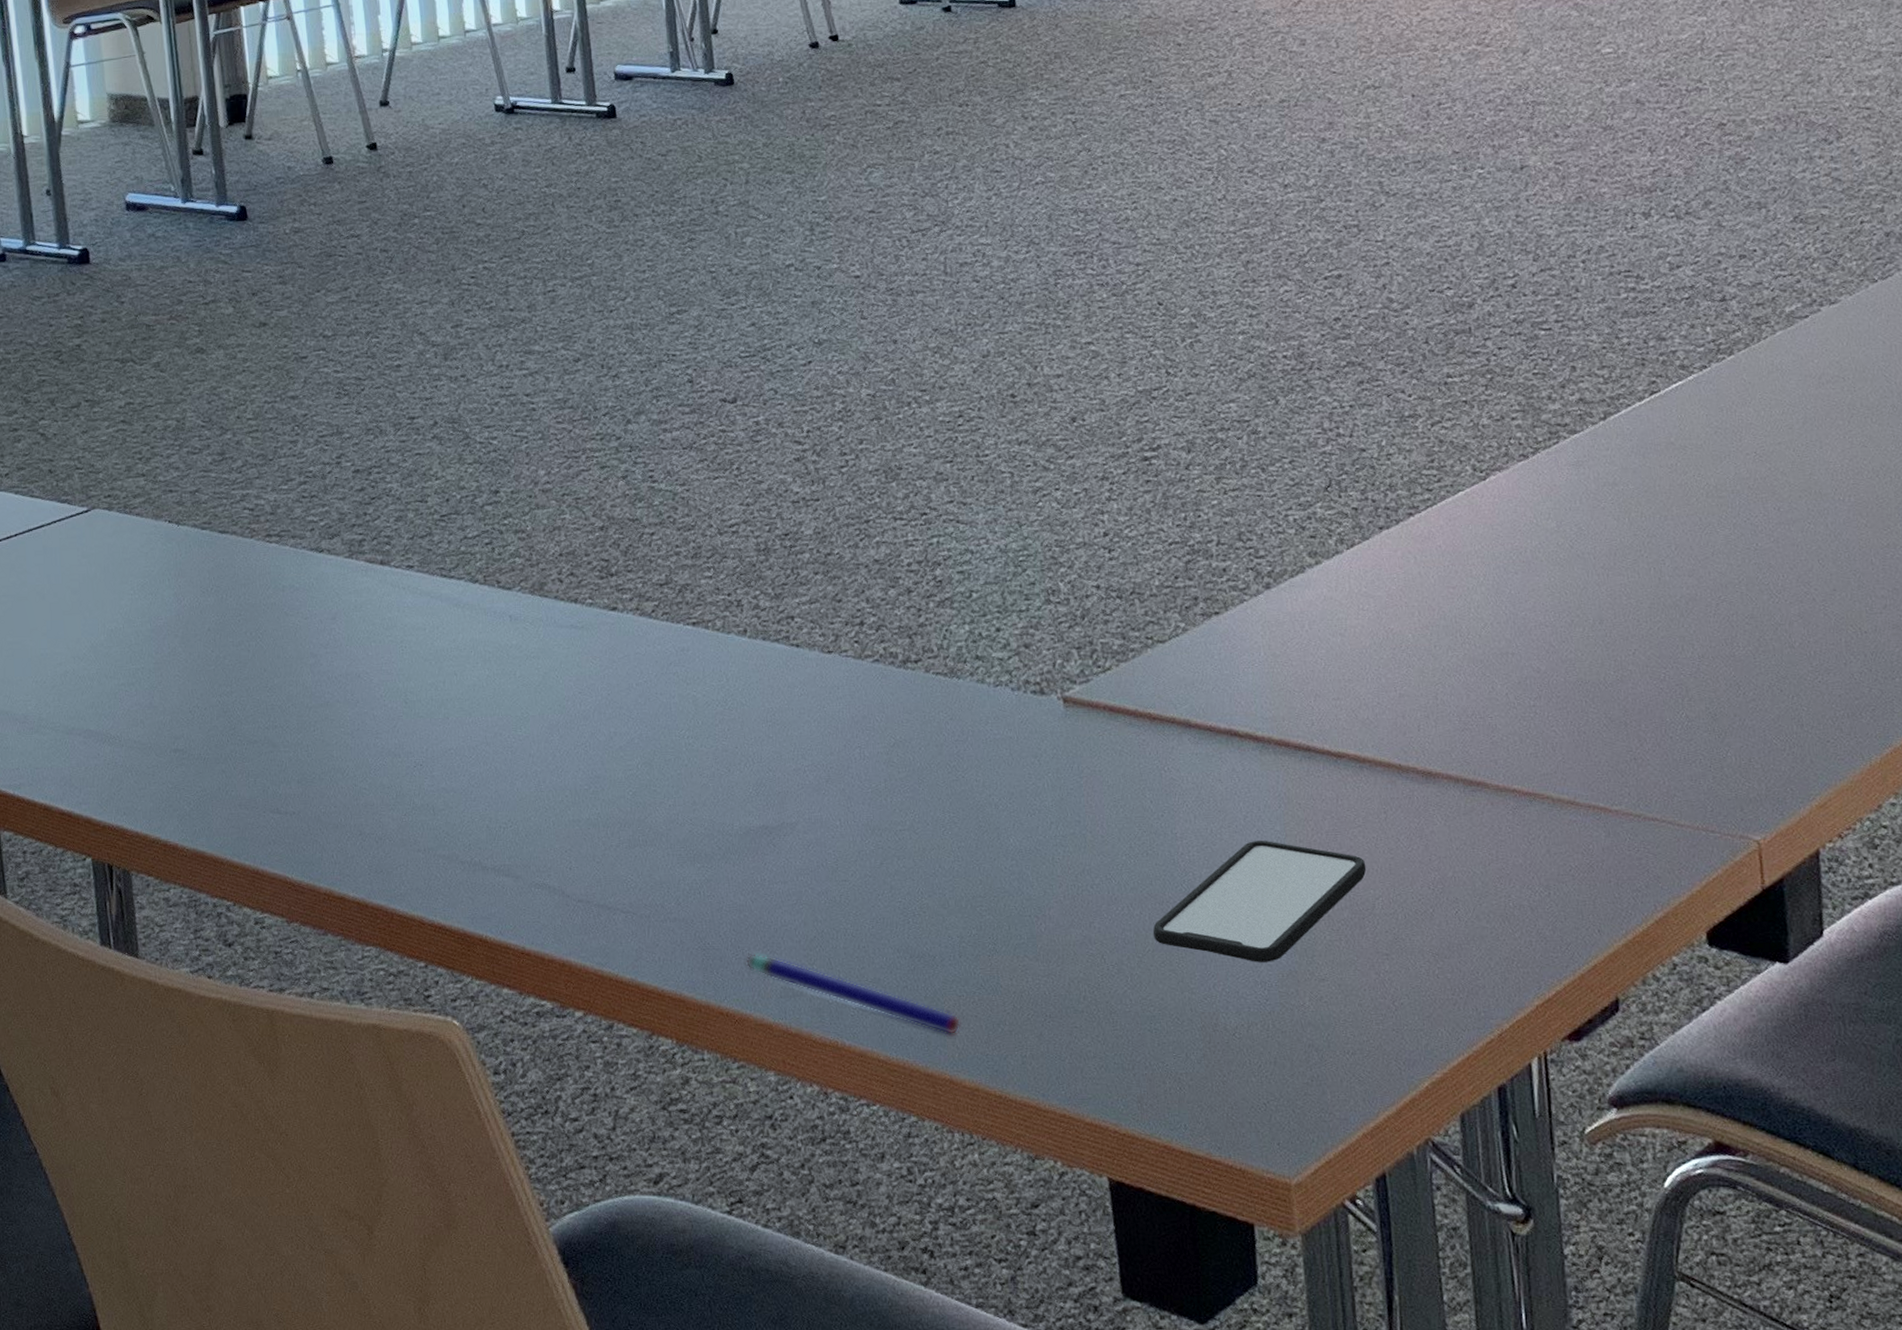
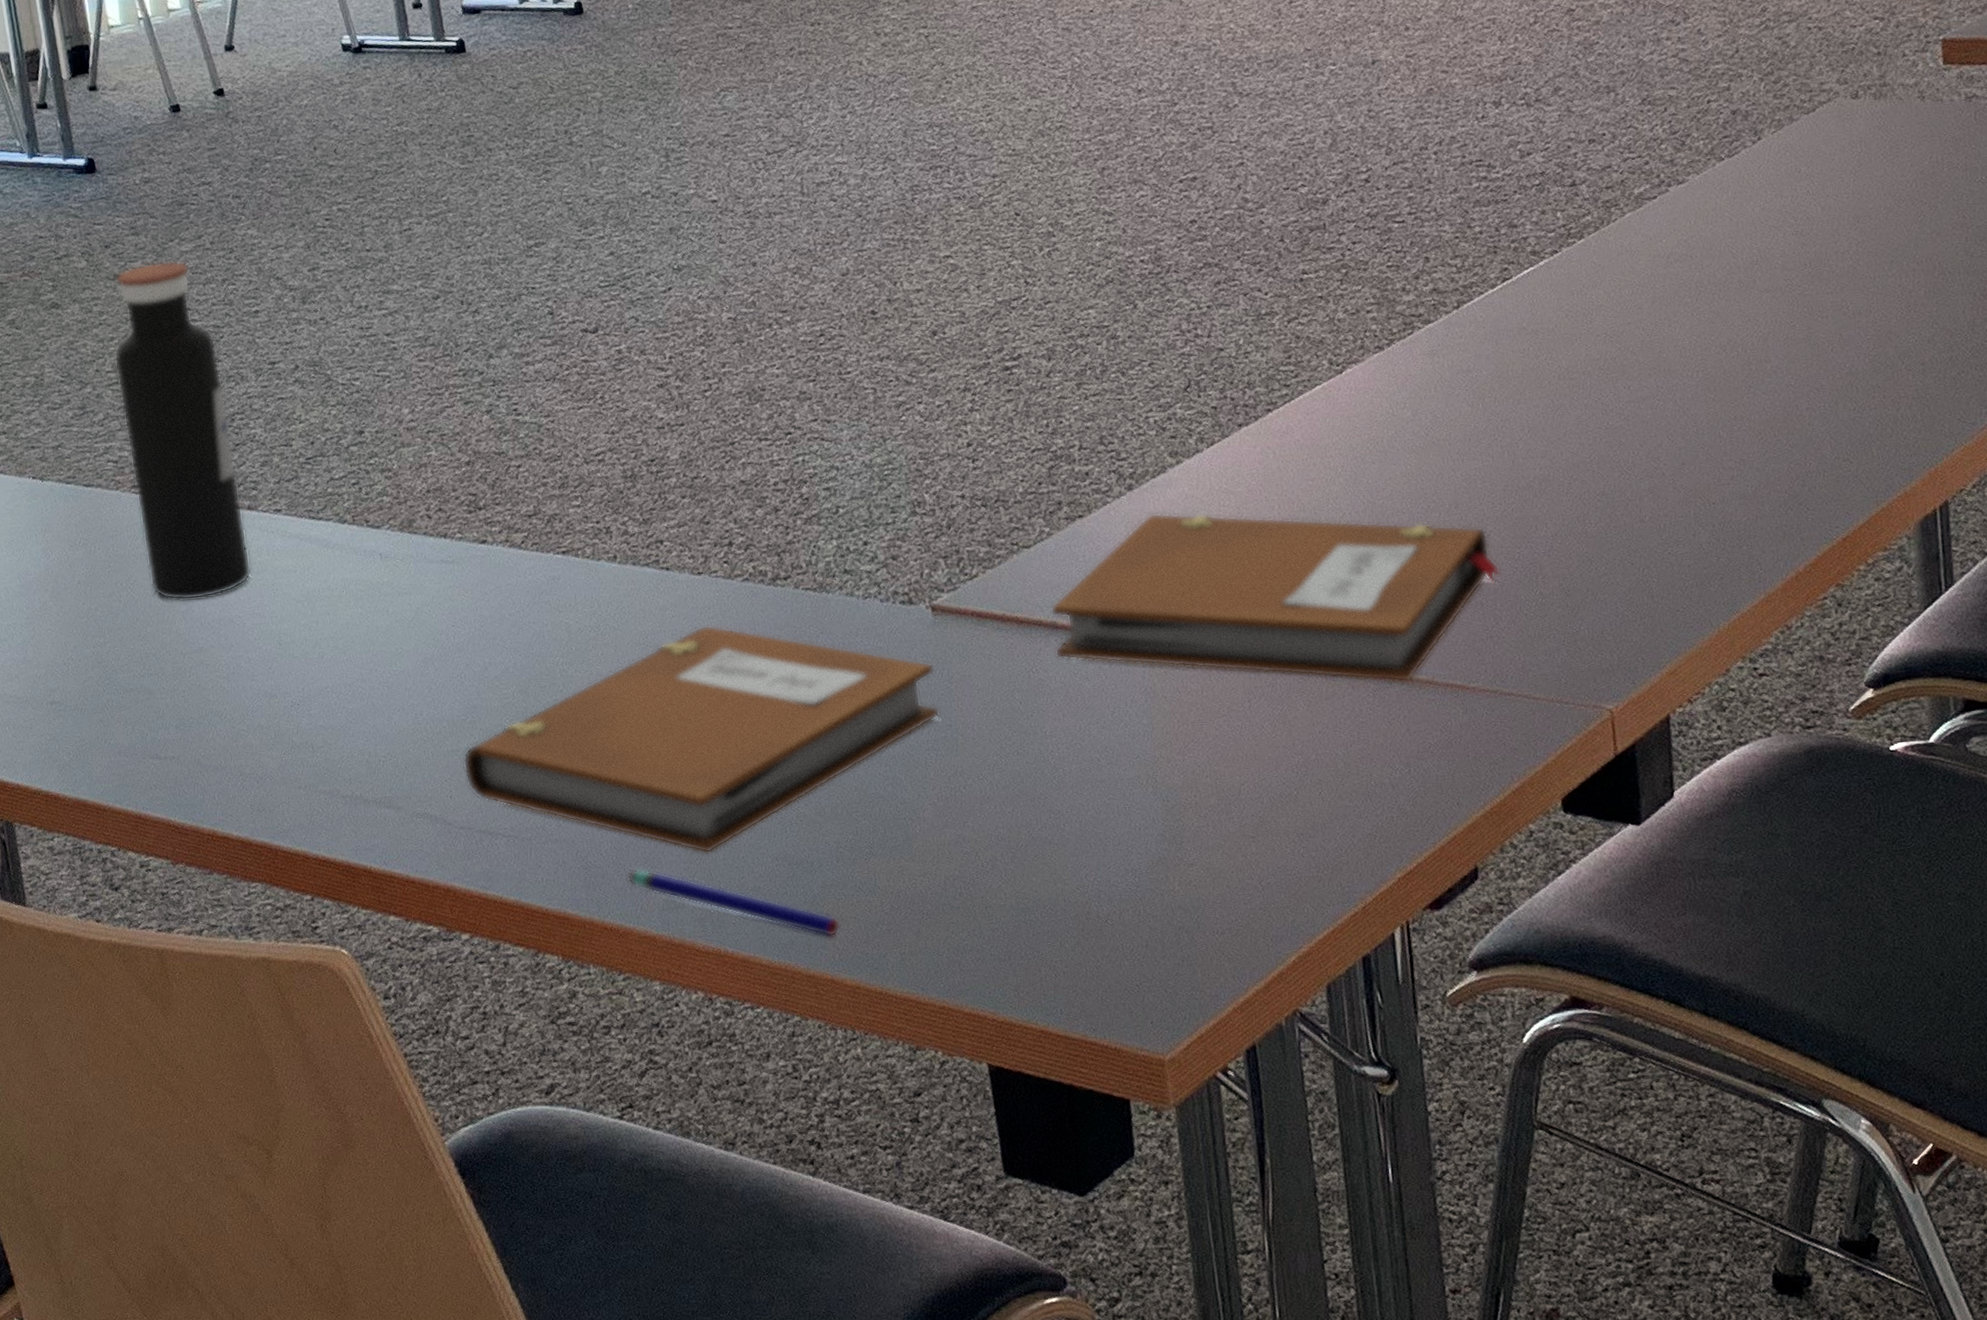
water bottle: none [255,311,381,653] -> present [114,260,252,601]
notebook: none [584,705,1069,941] -> present [463,625,940,854]
smartphone: present [1152,841,1367,962] -> none [1025,734,1232,852]
notebook: none [1184,613,1645,801] -> present [1050,513,1501,682]

